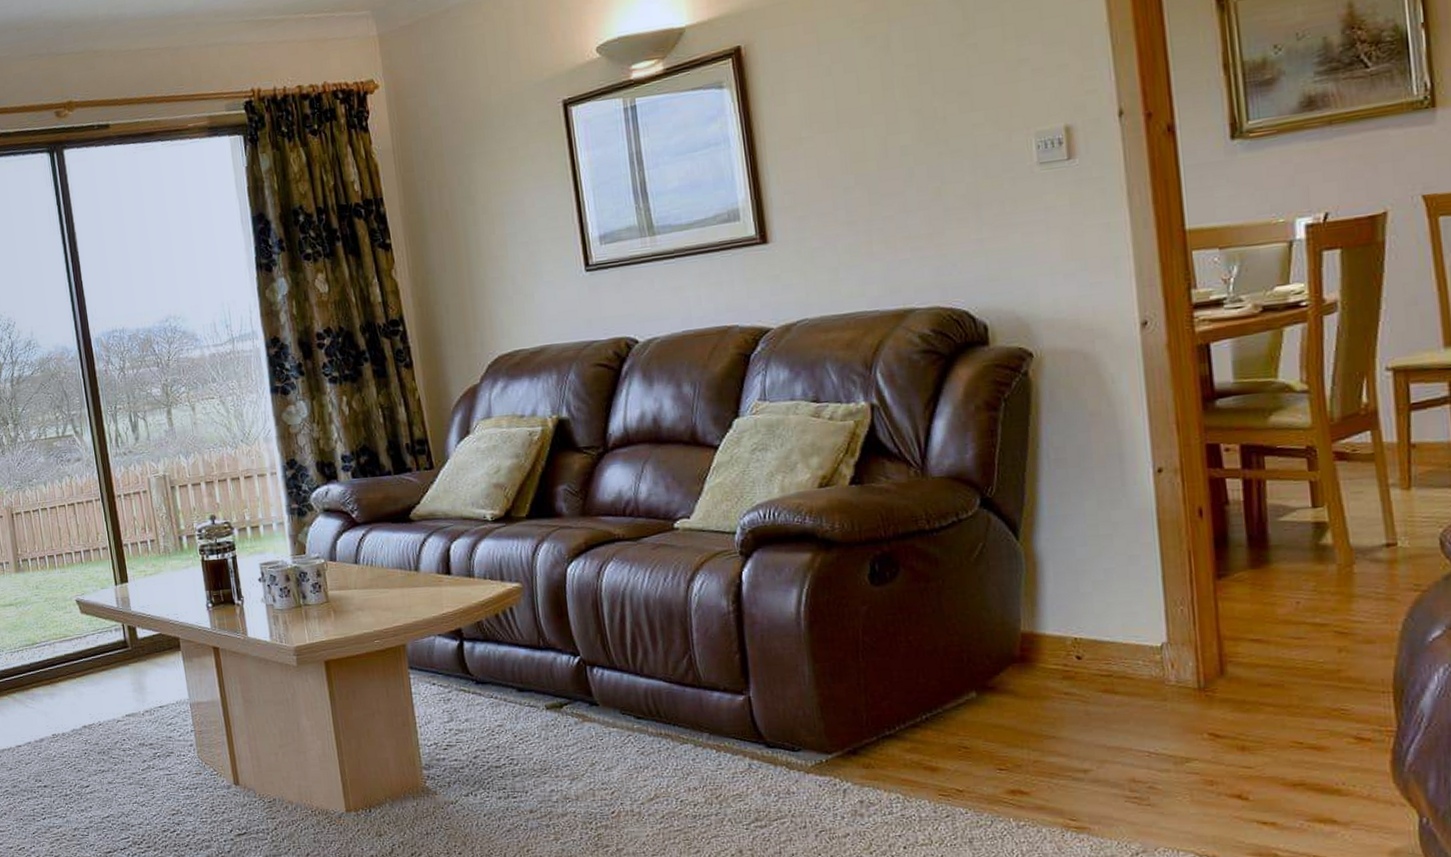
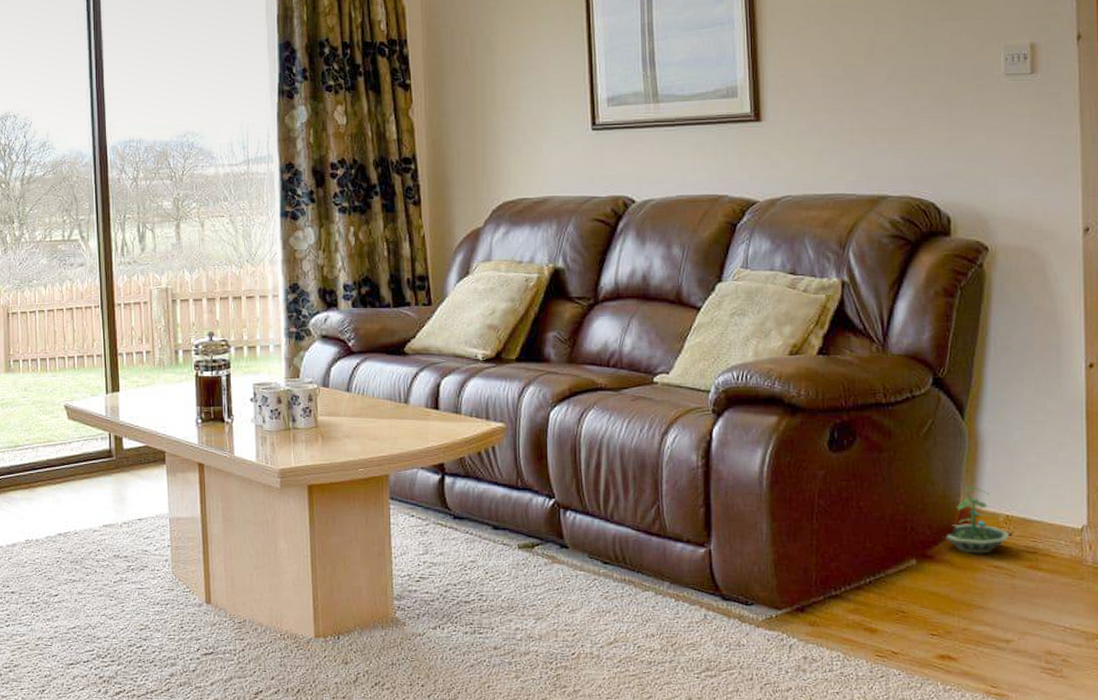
terrarium: none [1004,609,1080,682] -> present [942,485,1010,554]

